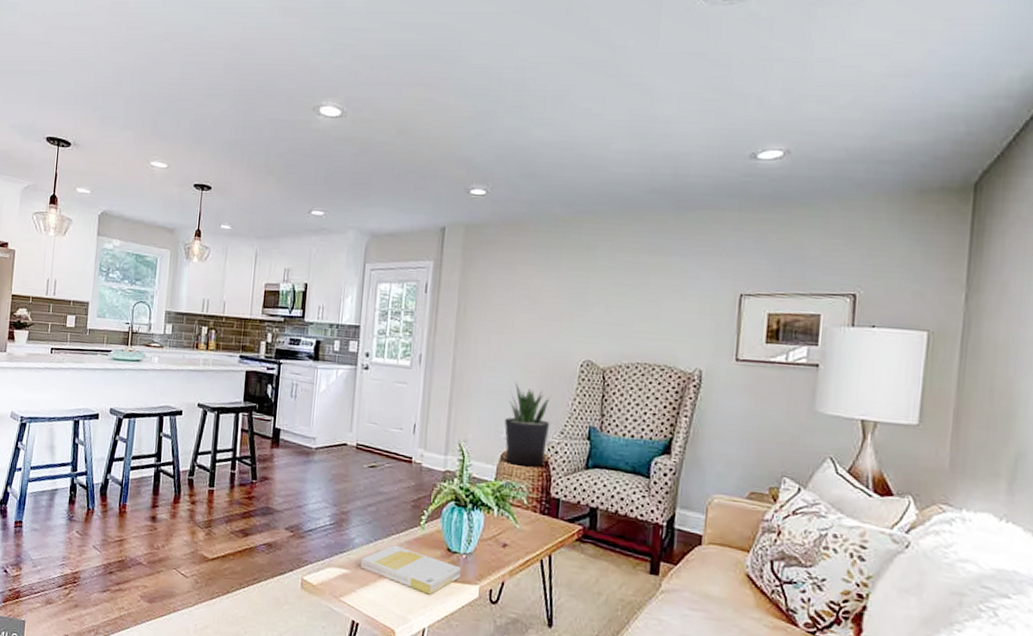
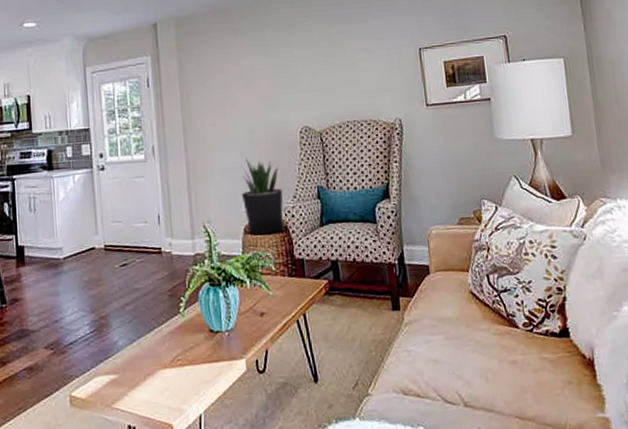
book: present [361,545,461,595] -> none [127,338,226,380]

